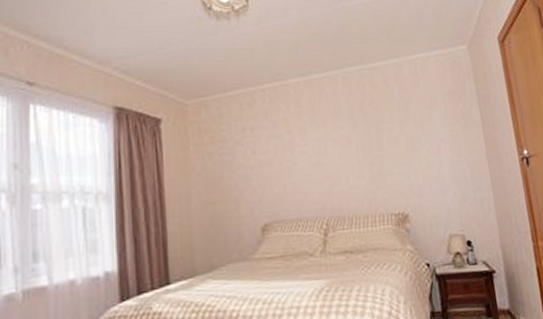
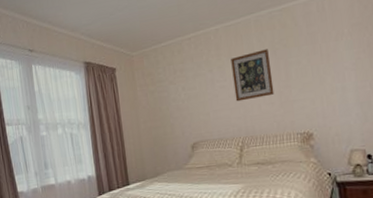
wall art: none [314,111,365,172] -> present [231,49,275,102]

